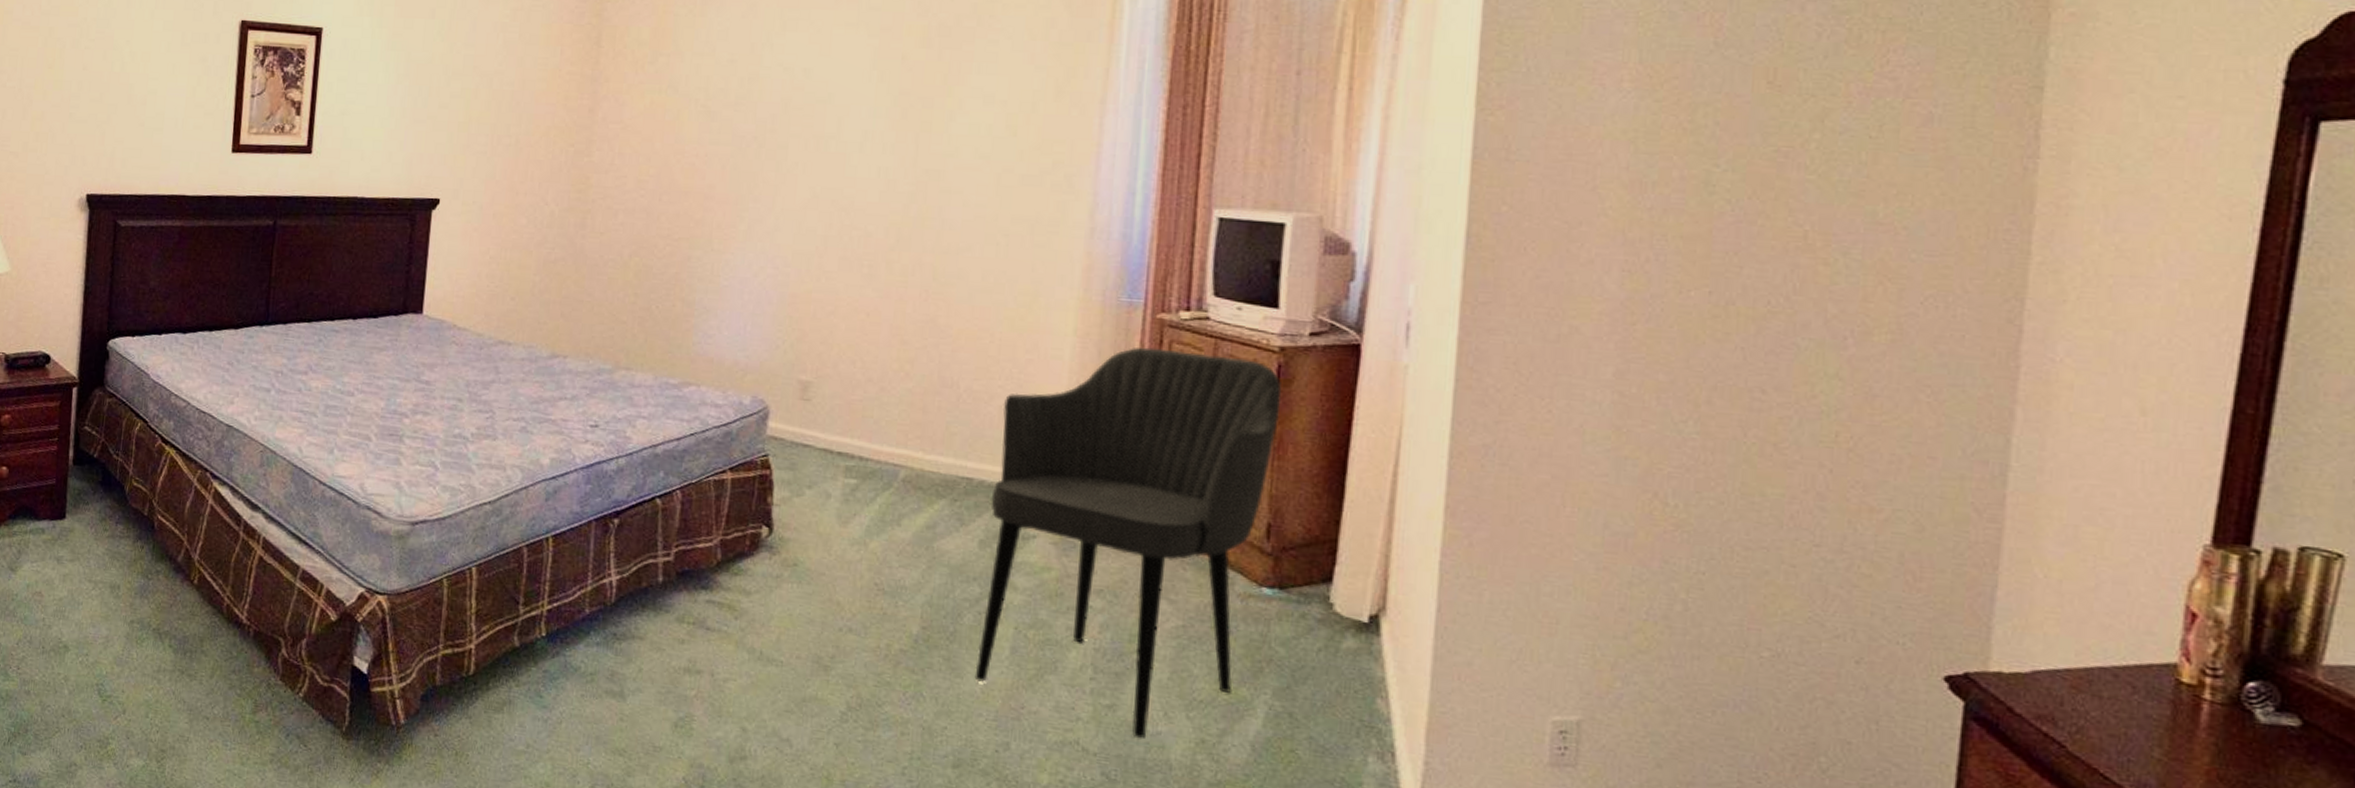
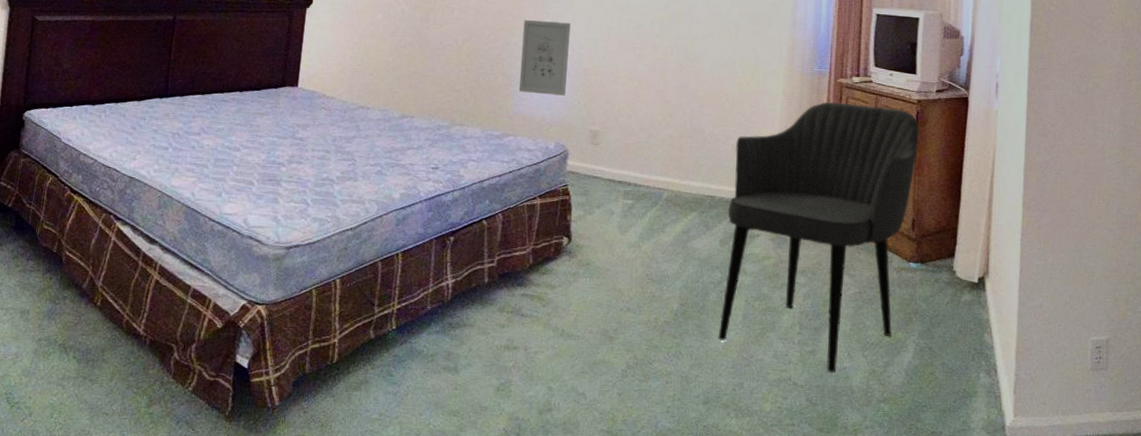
wall art: none [703,226,773,332] -> present [518,20,571,96]

